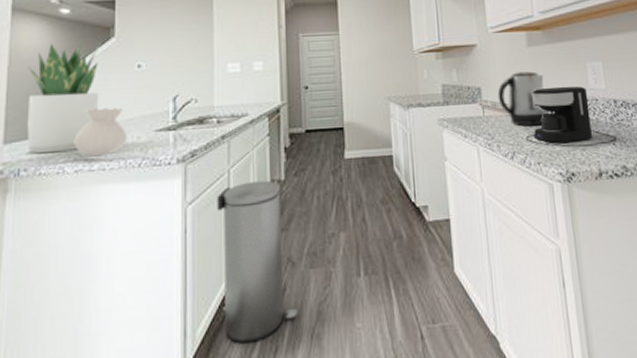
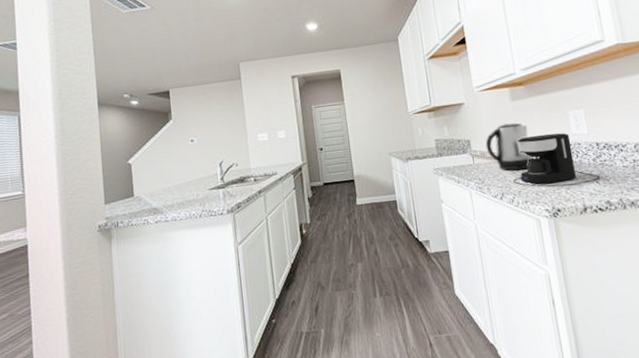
planter: present [26,41,102,154] -> none [114,124,166,211]
money bag: present [74,107,127,157] -> none [152,173,190,211]
pedal bin: present [217,180,297,344] -> none [259,224,329,347]

